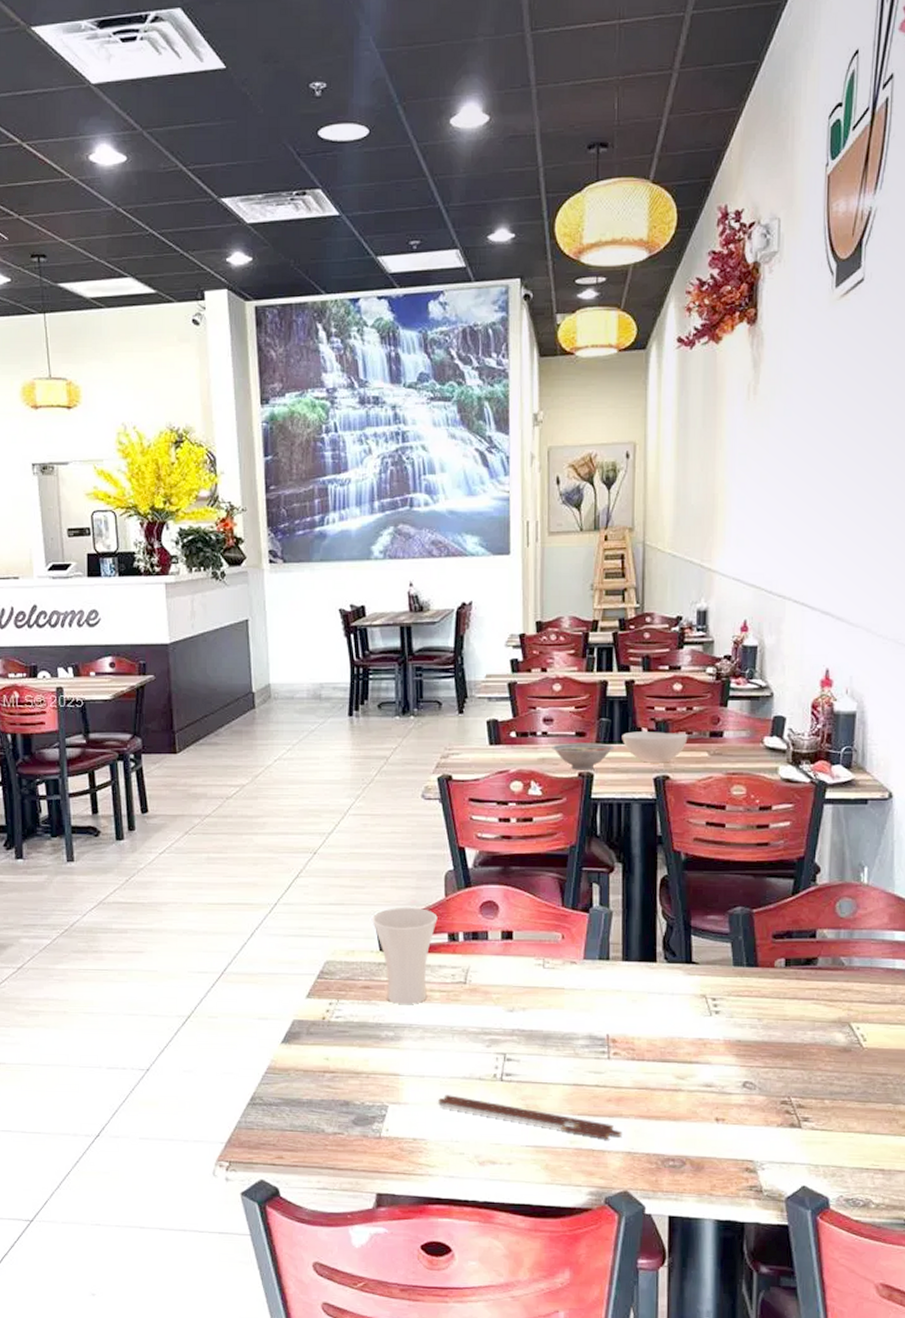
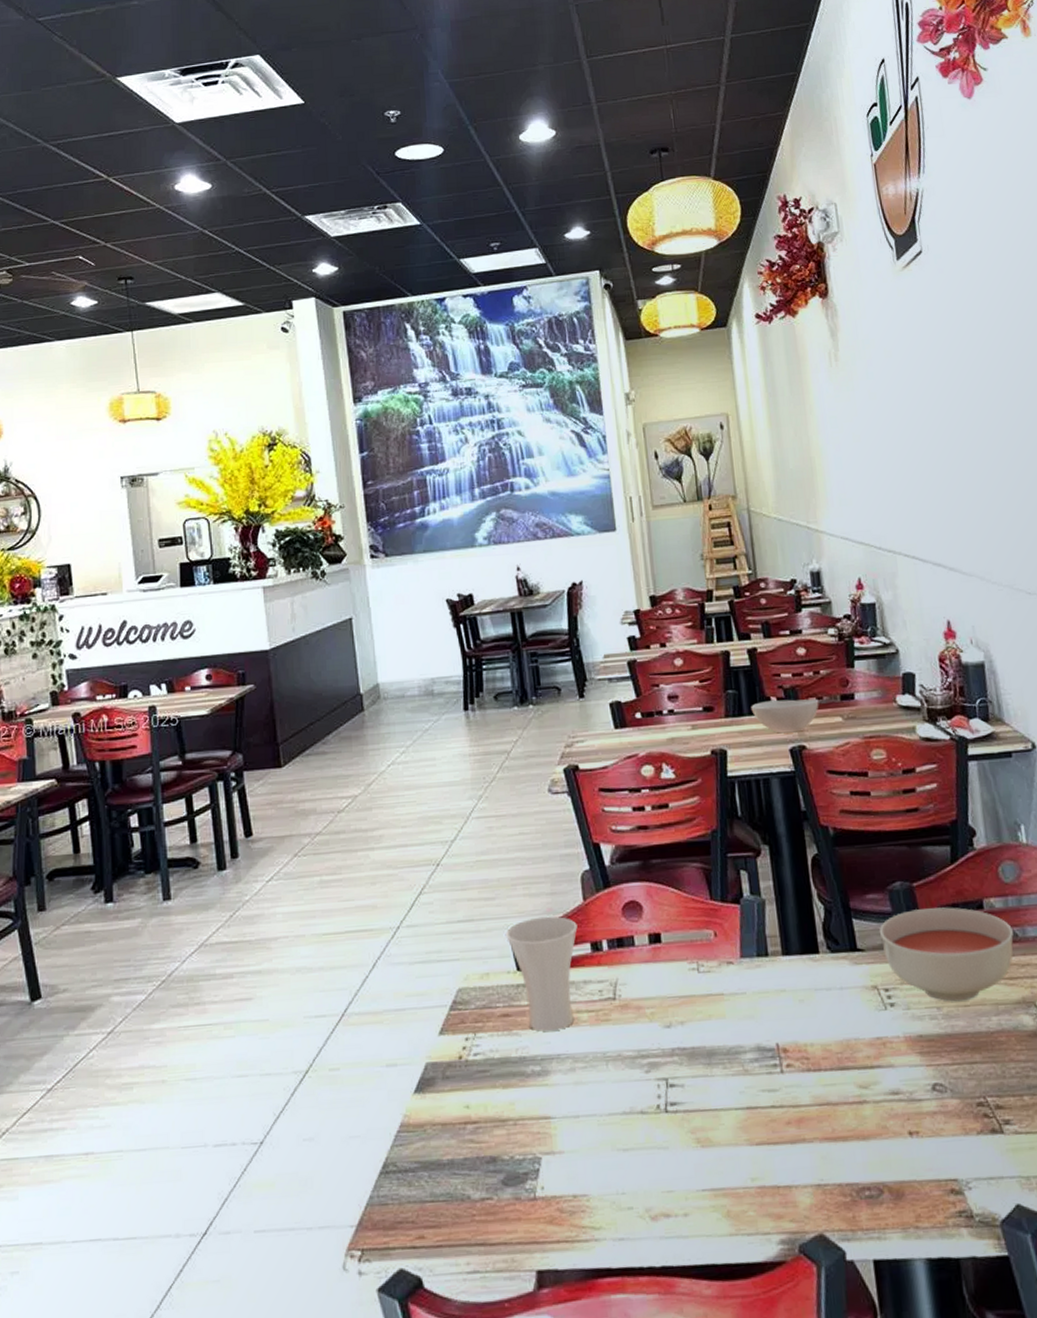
chopsticks: present [438,1095,622,1139] -> none [597,1136,808,1171]
soup bowl: present [552,743,614,770] -> none [680,717,744,748]
bowl: none [714,933,840,1015] -> present [879,907,1014,1002]

